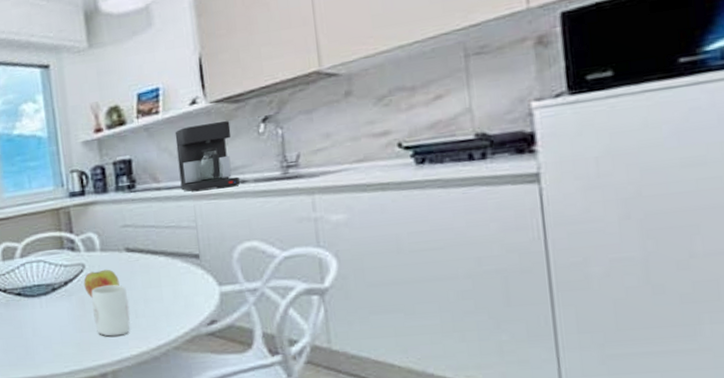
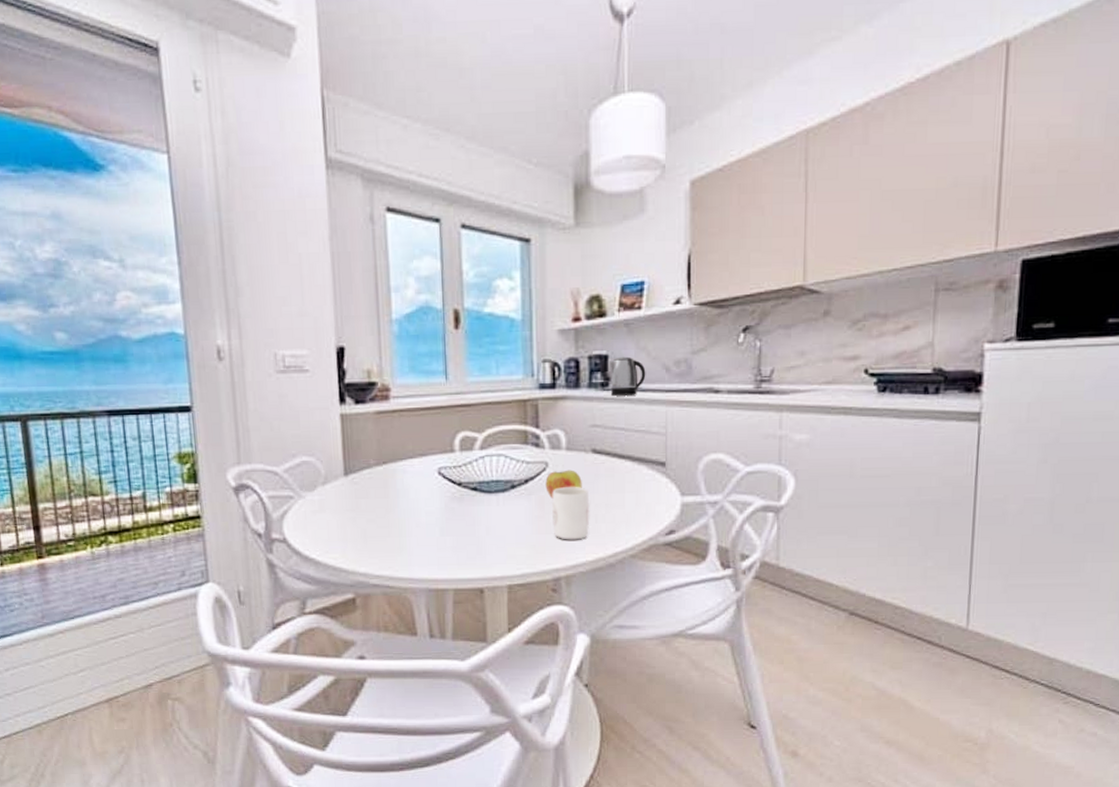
kettle: none [134,158,170,197] -> present [610,356,646,396]
coffee maker: present [175,121,240,192] -> none [655,325,713,397]

